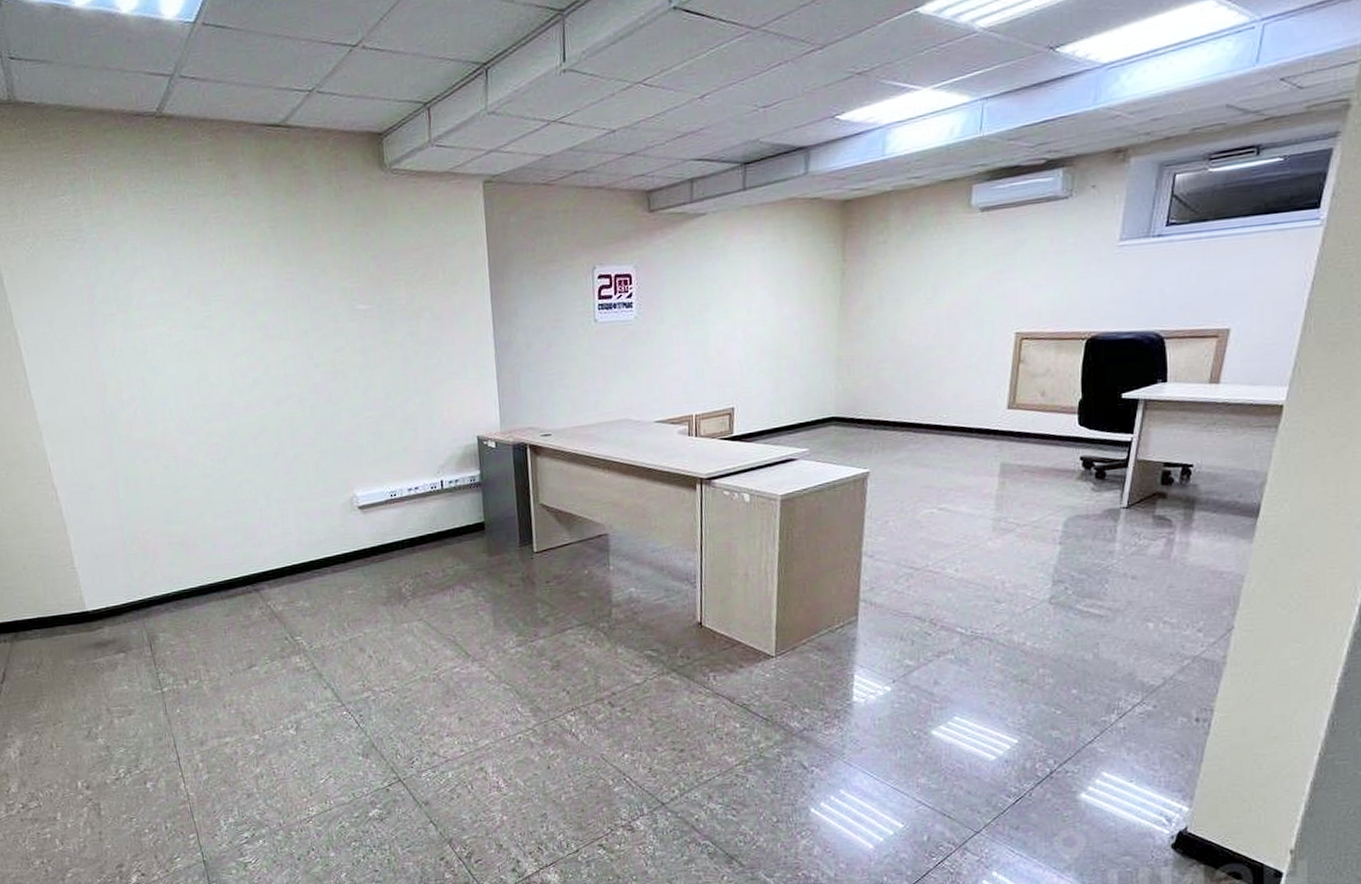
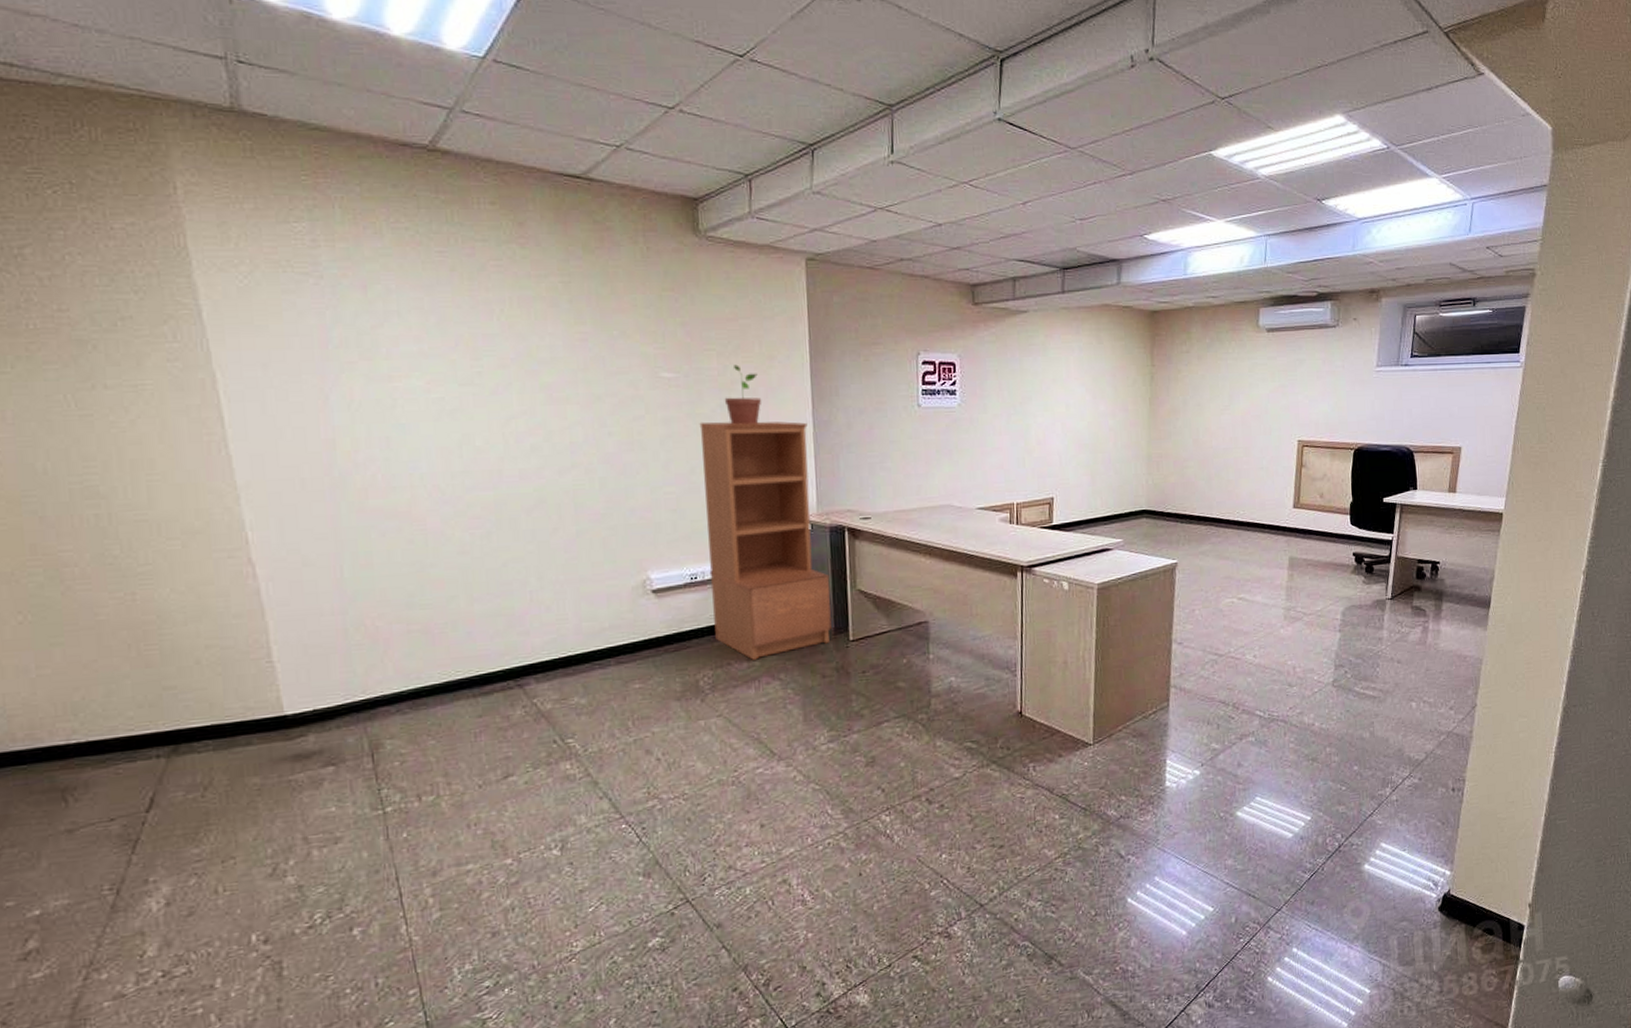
bookshelf: none [392,344,517,570] -> present [699,421,832,660]
potted plant: none [413,292,447,351] -> present [724,364,762,425]

